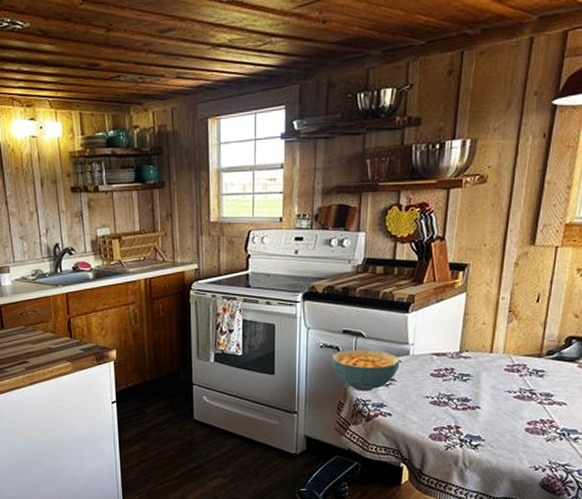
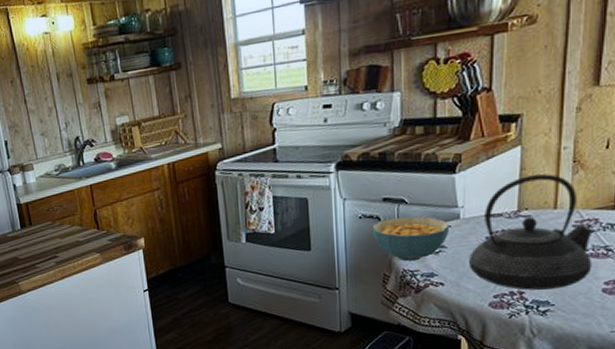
teapot: none [415,320,521,426] -> present [469,174,593,290]

